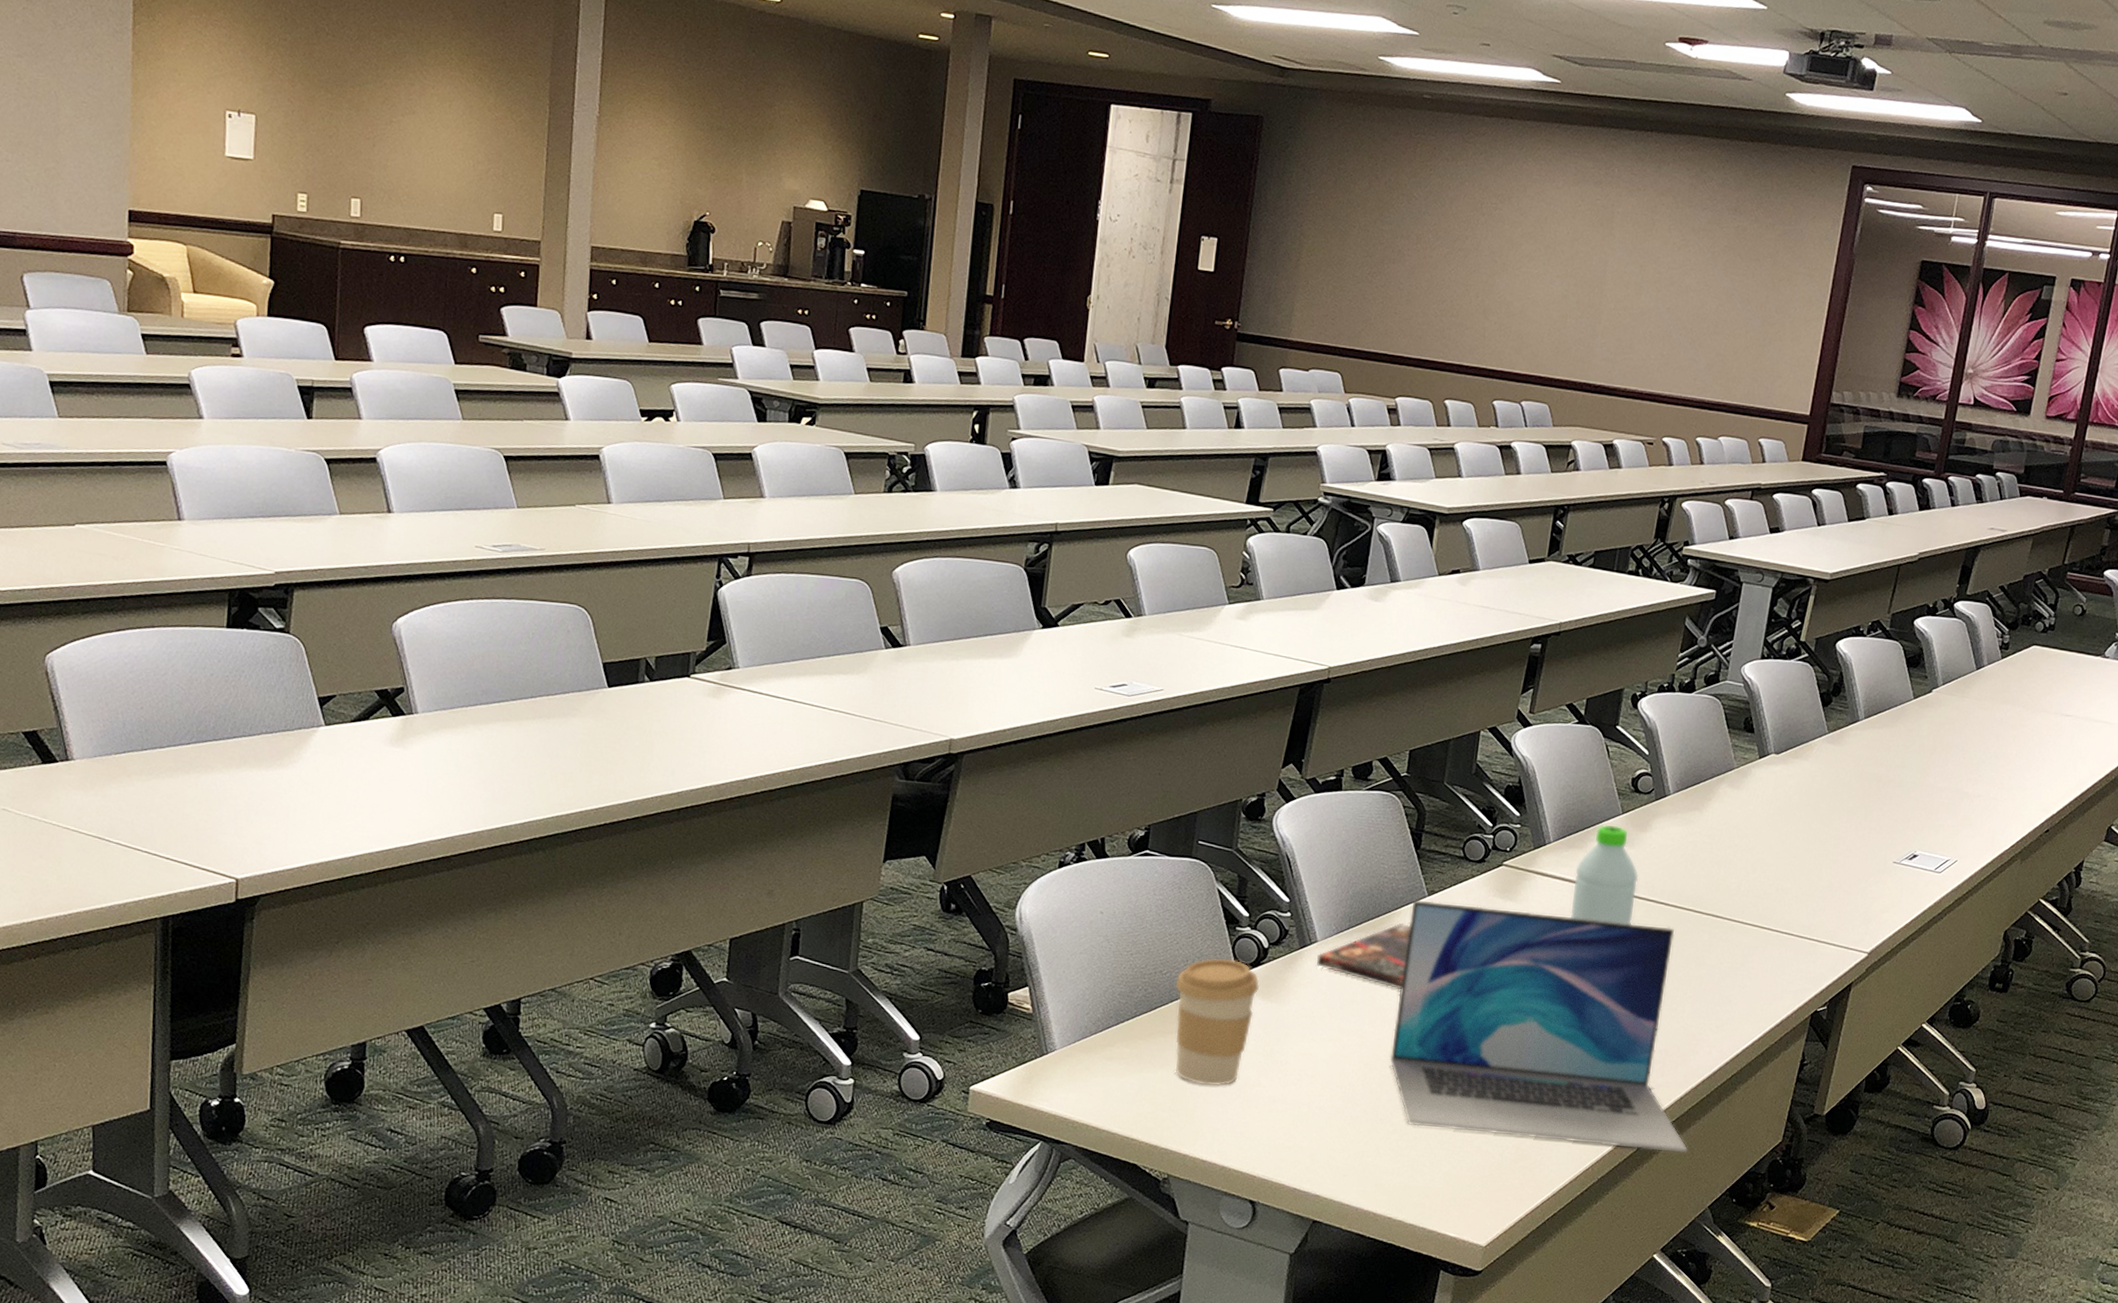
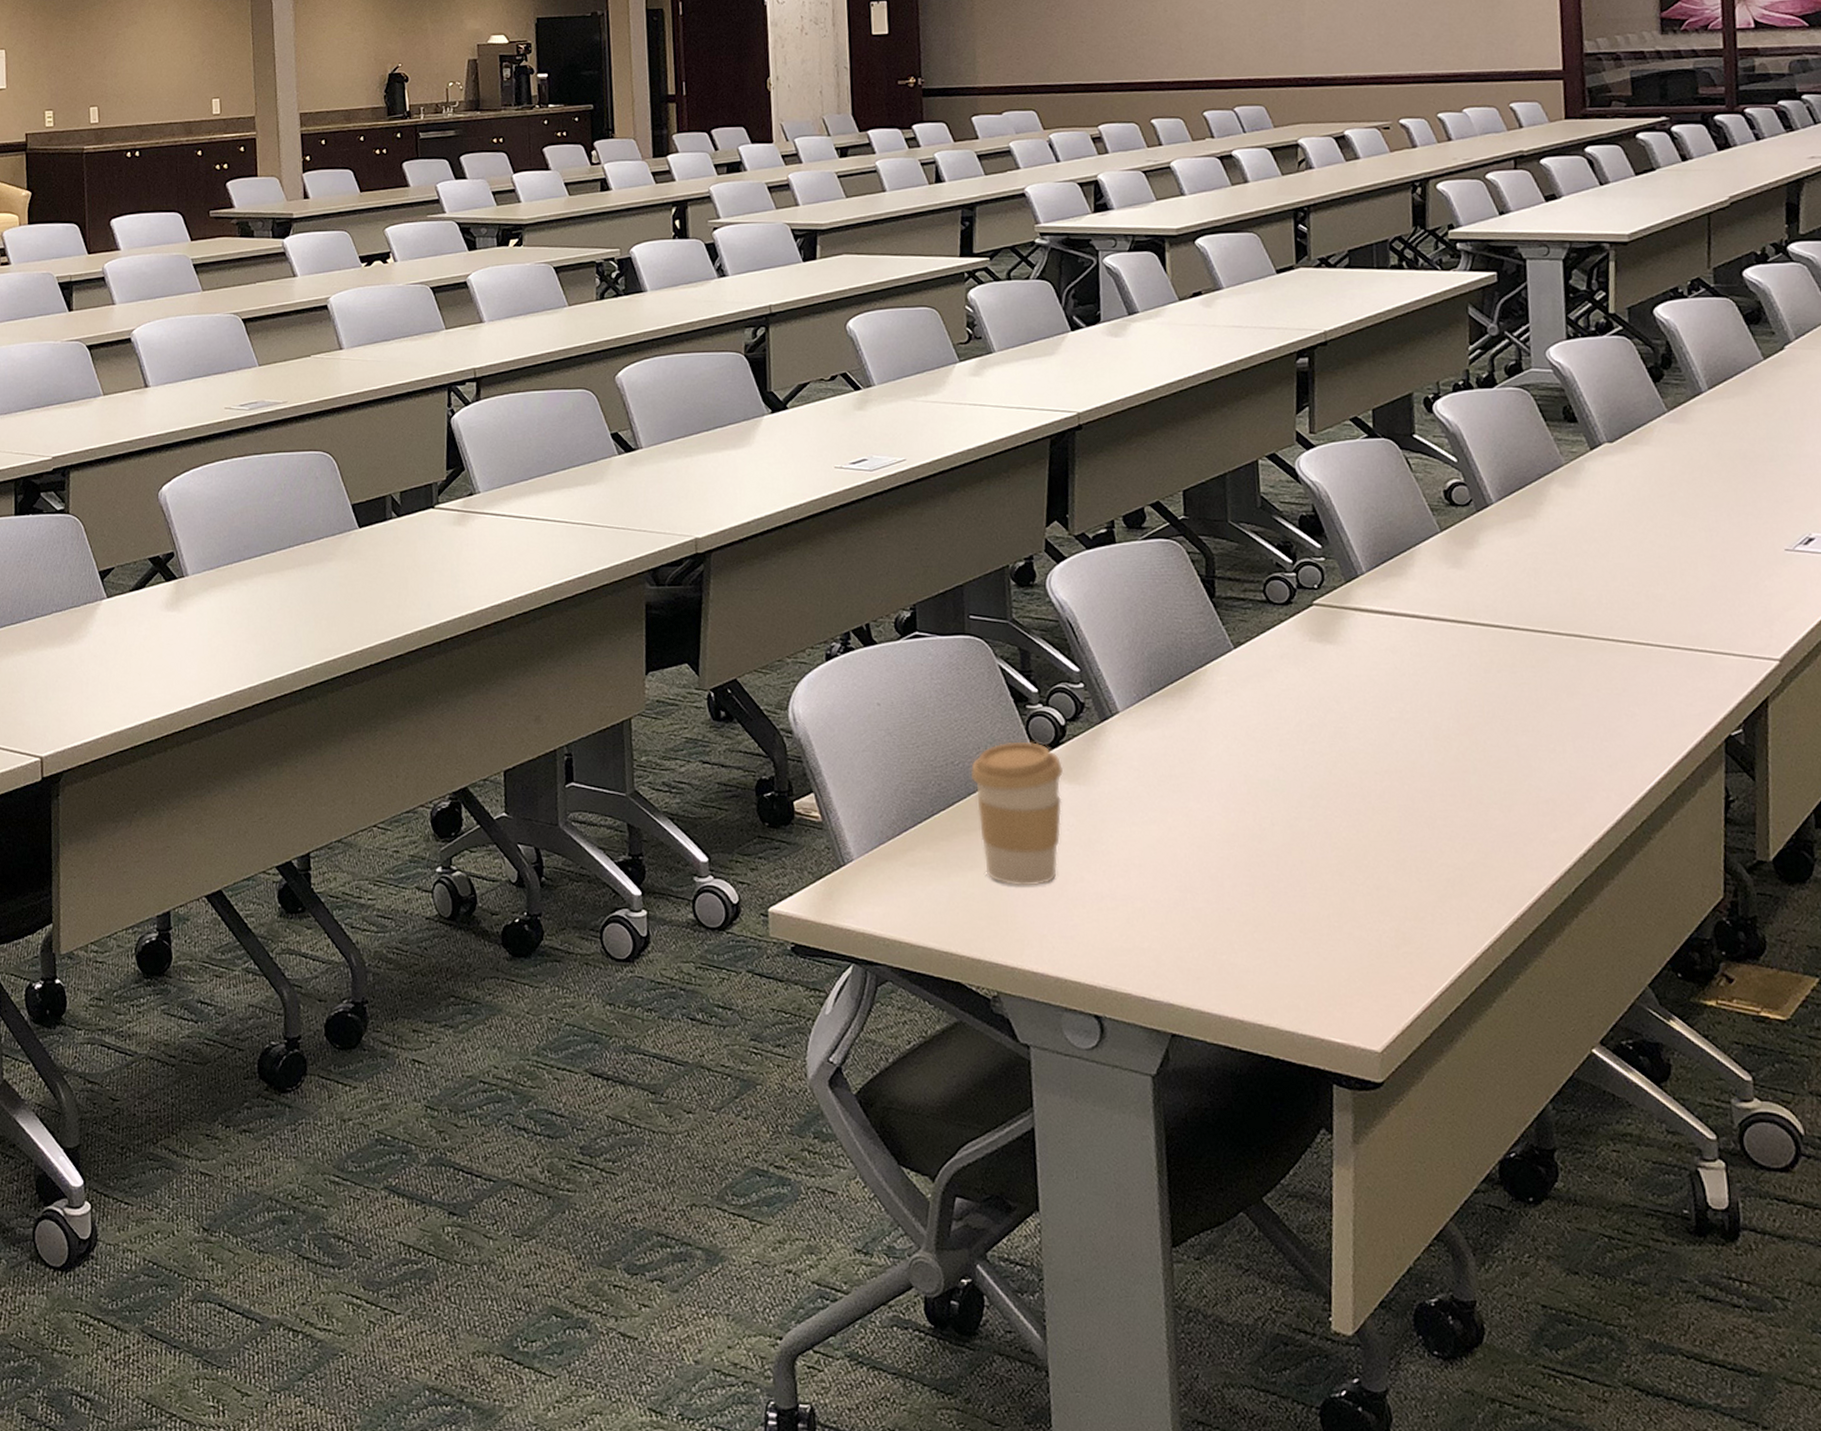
book: present [1317,922,1411,990] -> none [1122,681,1224,758]
laptop: present [1389,900,1688,1153] -> none [1218,654,1607,921]
water bottle: present [1569,824,1639,925] -> none [1399,545,1481,657]

